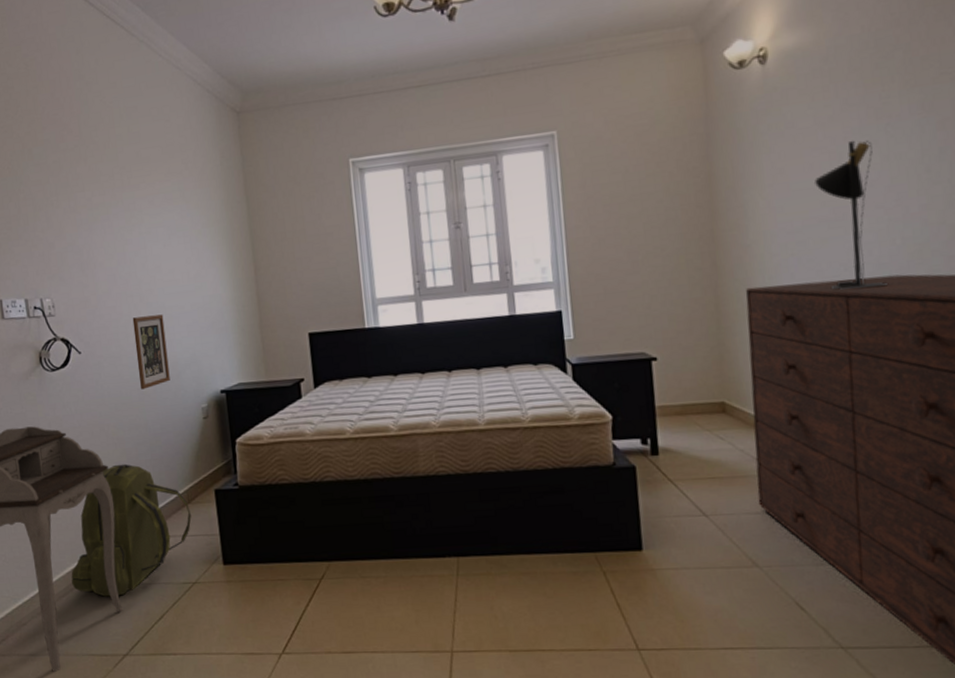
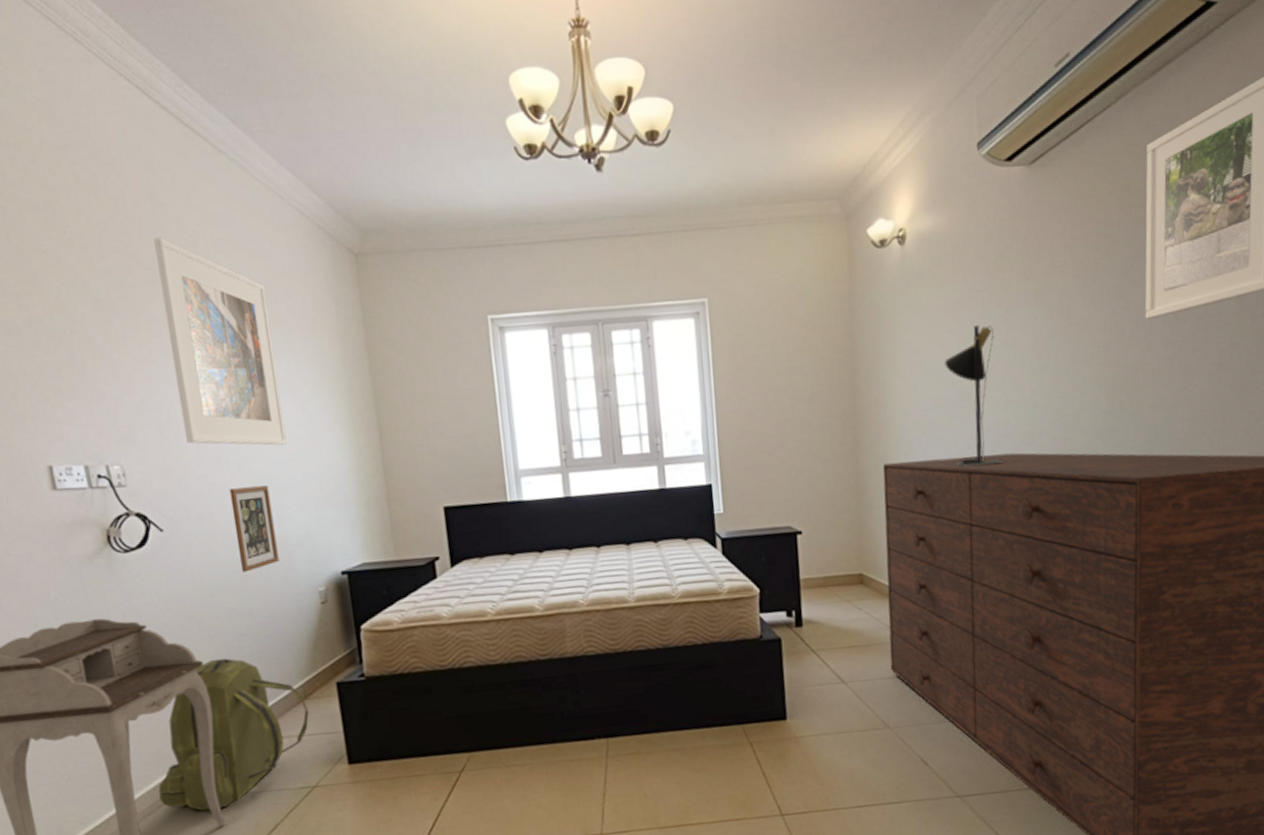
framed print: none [81,109,179,280] -> present [154,237,287,446]

